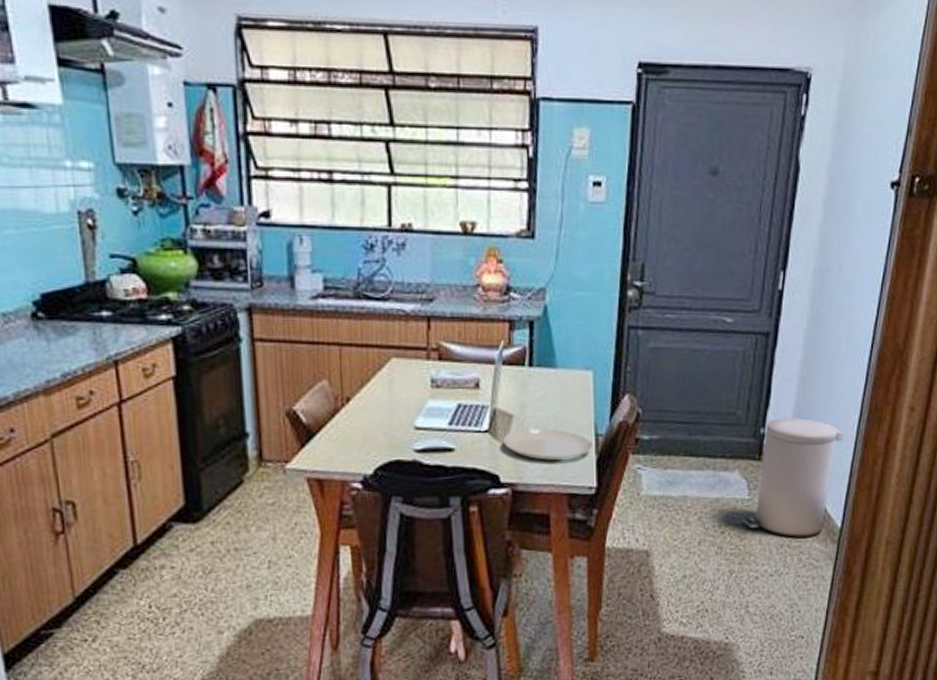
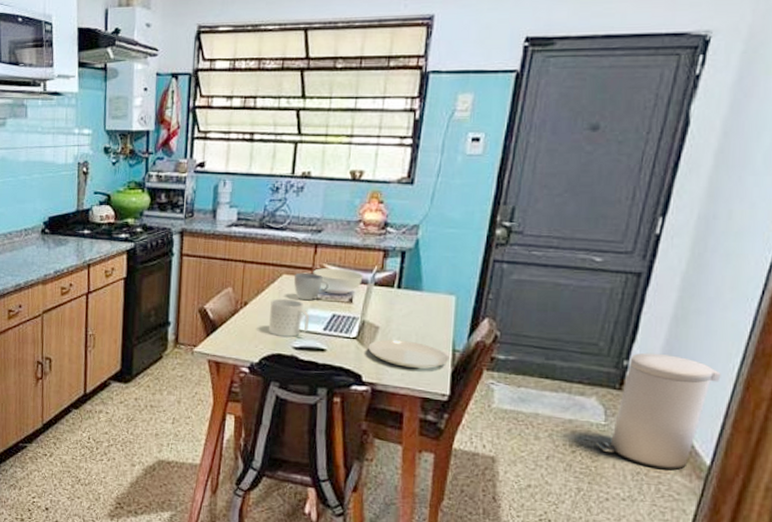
mug: none [380,389,431,438] -> present [268,298,310,337]
cup: none [406,354,449,390] -> present [294,272,329,301]
bowl: none [428,346,489,380] -> present [313,268,363,295]

